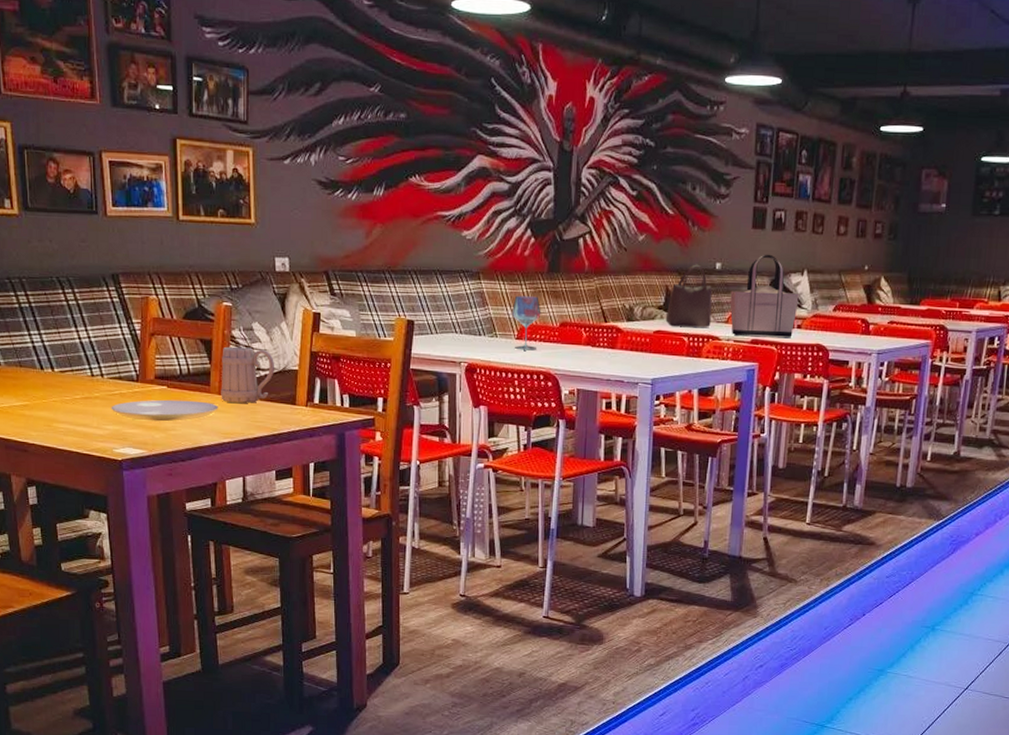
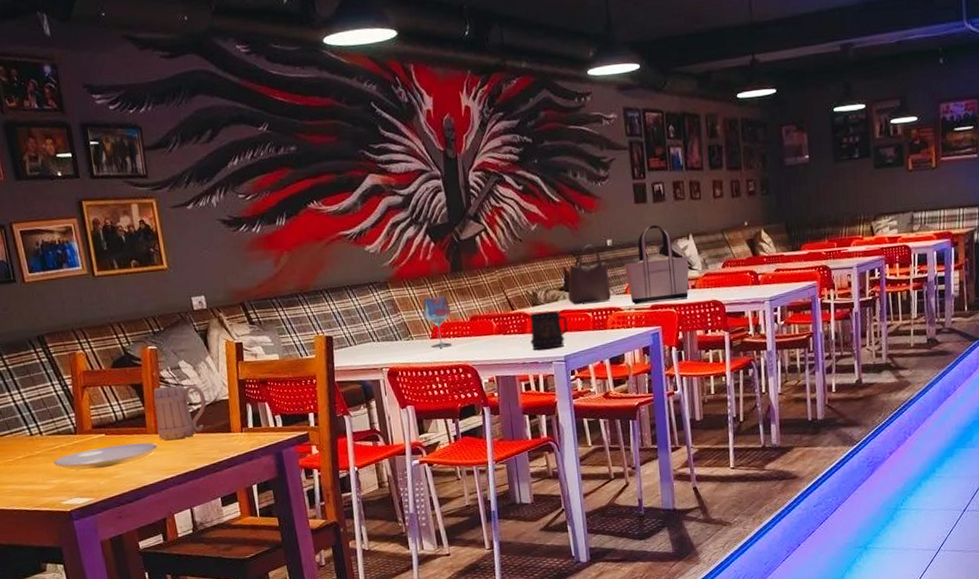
beer mug: none [619,328,660,369] -> present [529,311,568,350]

